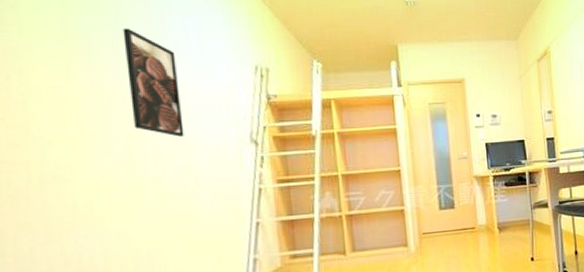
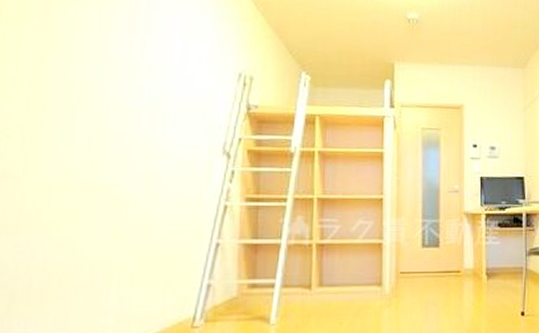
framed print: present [123,28,184,137] -> none [100,22,156,142]

